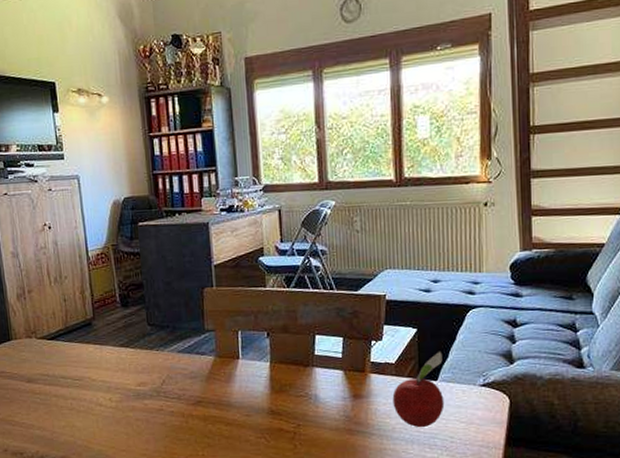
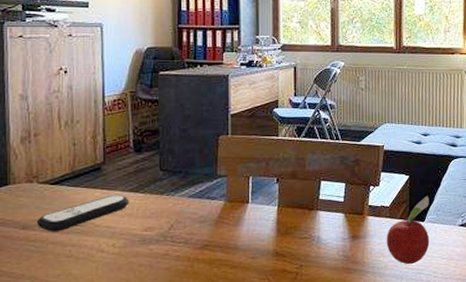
remote control: none [39,349,121,385] -> present [36,194,129,232]

